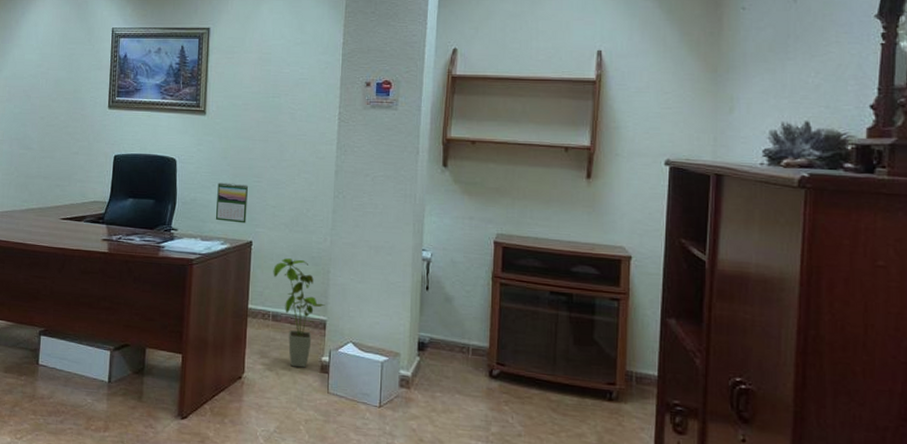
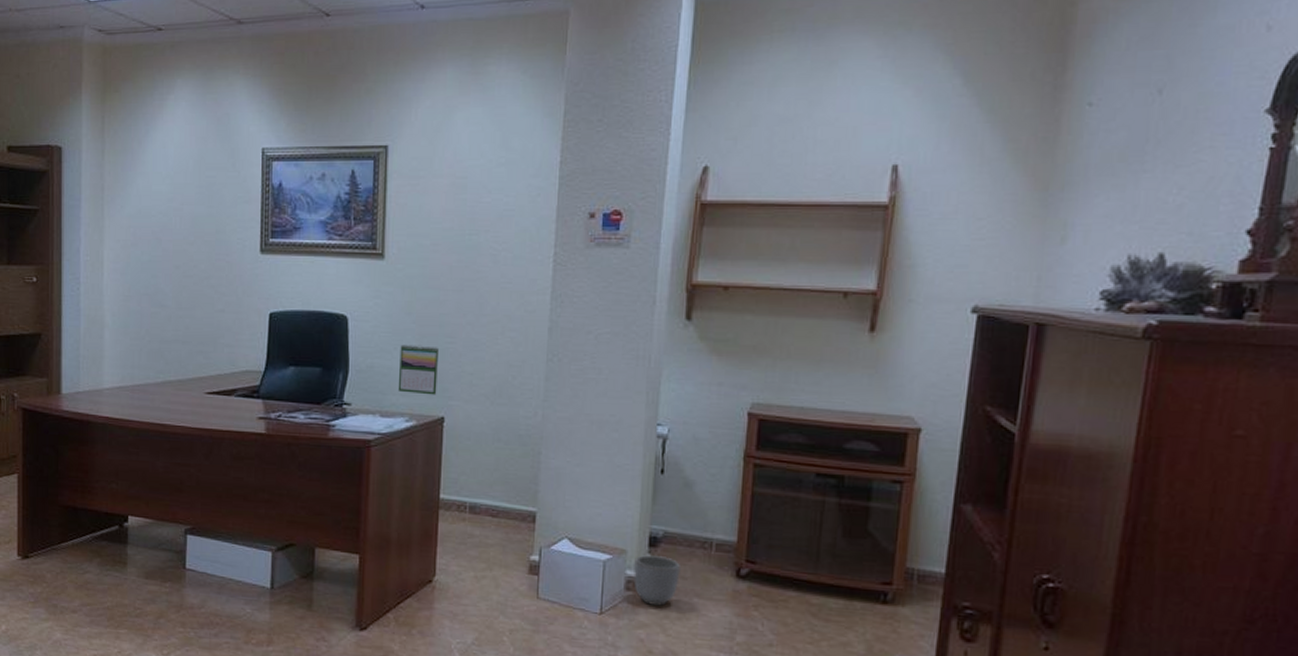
house plant: present [273,258,325,368] -> none [470,437,535,569]
planter: none [406,357,444,401] -> present [633,555,680,606]

